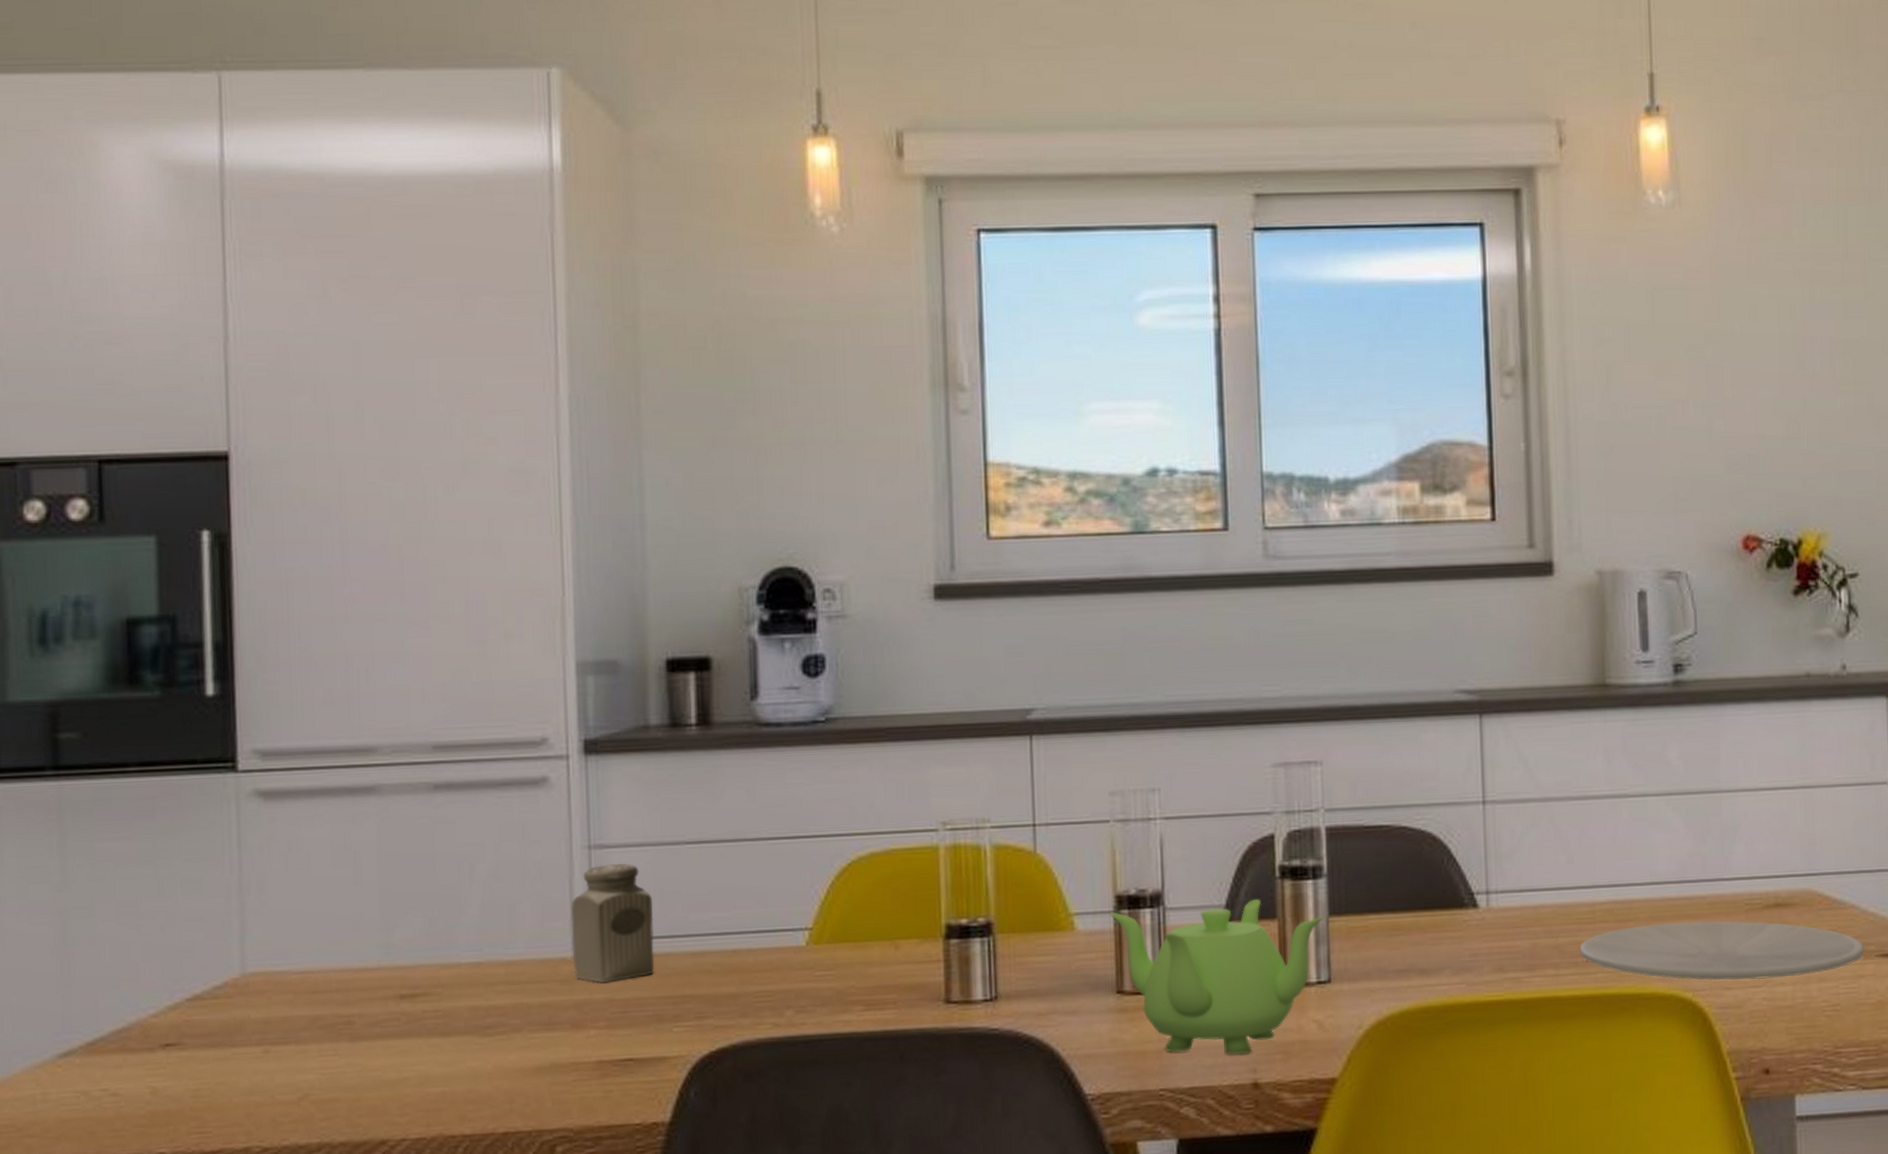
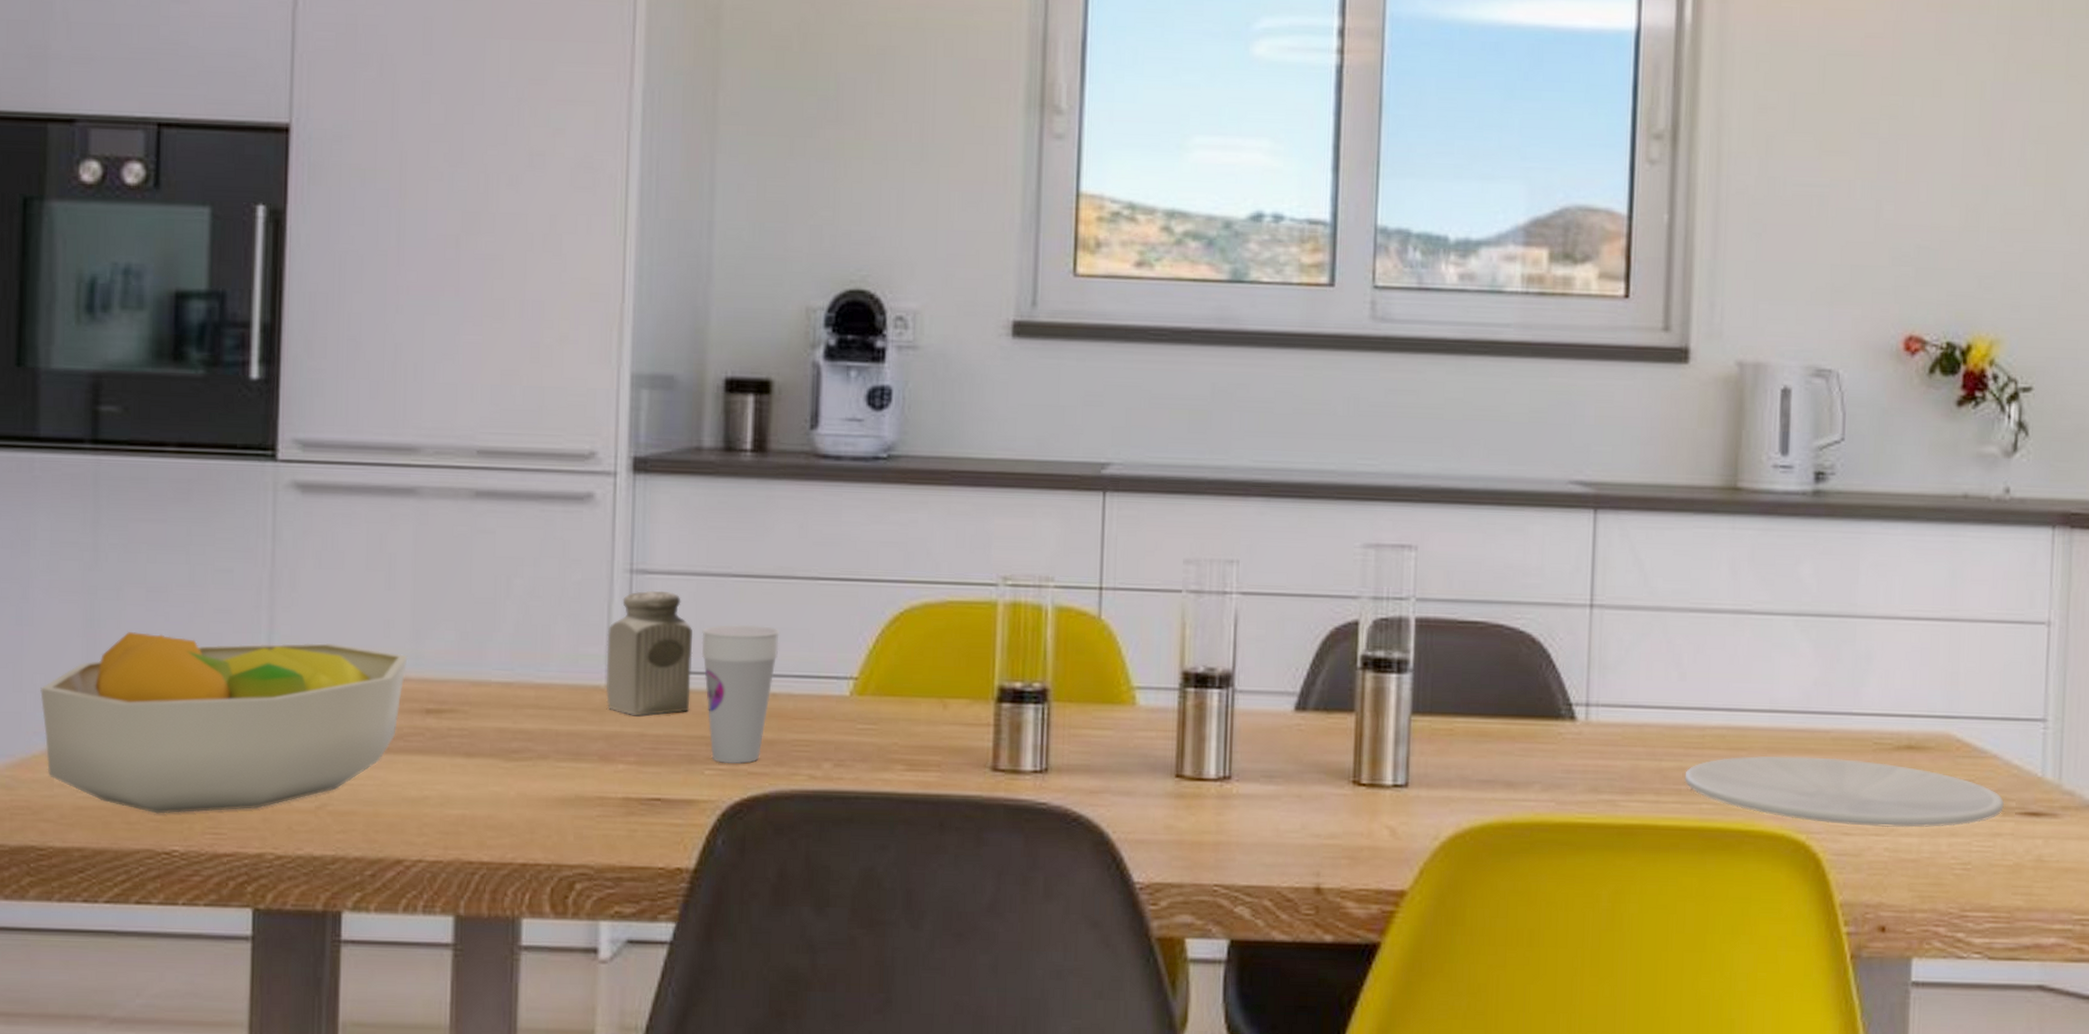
fruit bowl: none [17,940,379,1119] -> present [40,632,408,814]
cup: none [661,887,736,1020] -> present [701,624,780,765]
teapot: present [1110,898,1324,1055] -> none [1175,688,1406,855]

